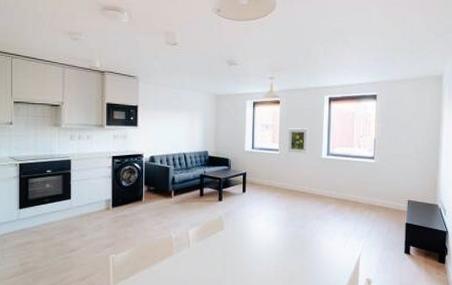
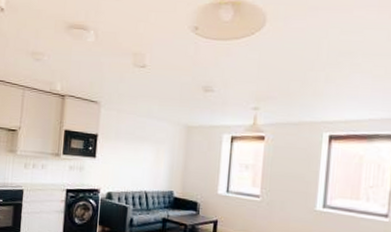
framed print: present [287,128,308,153] -> none [271,170,300,203]

